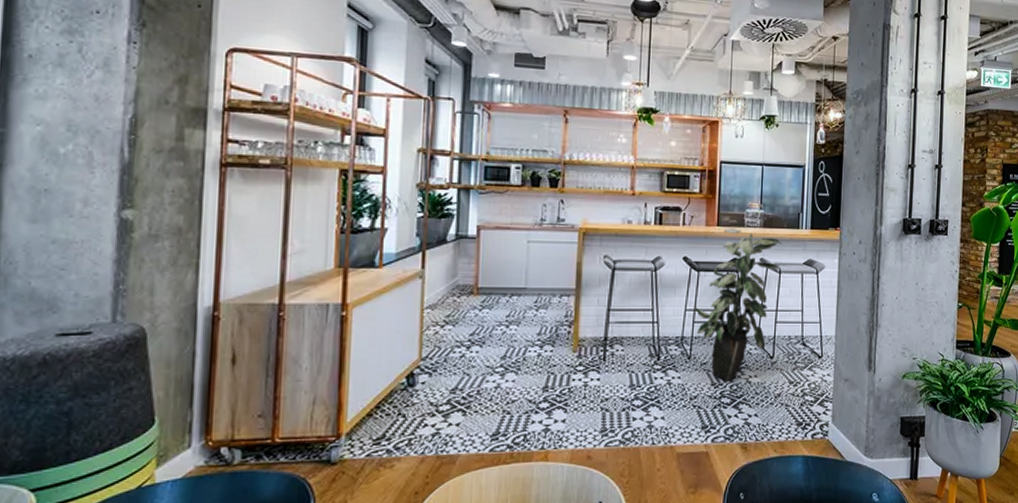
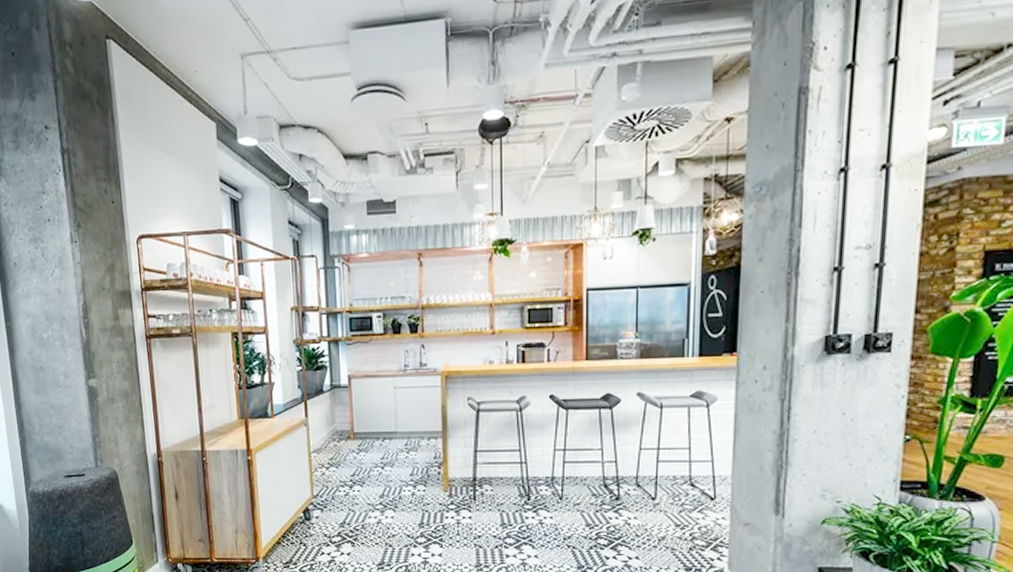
indoor plant: present [694,228,782,381] -> none [564,361,663,522]

